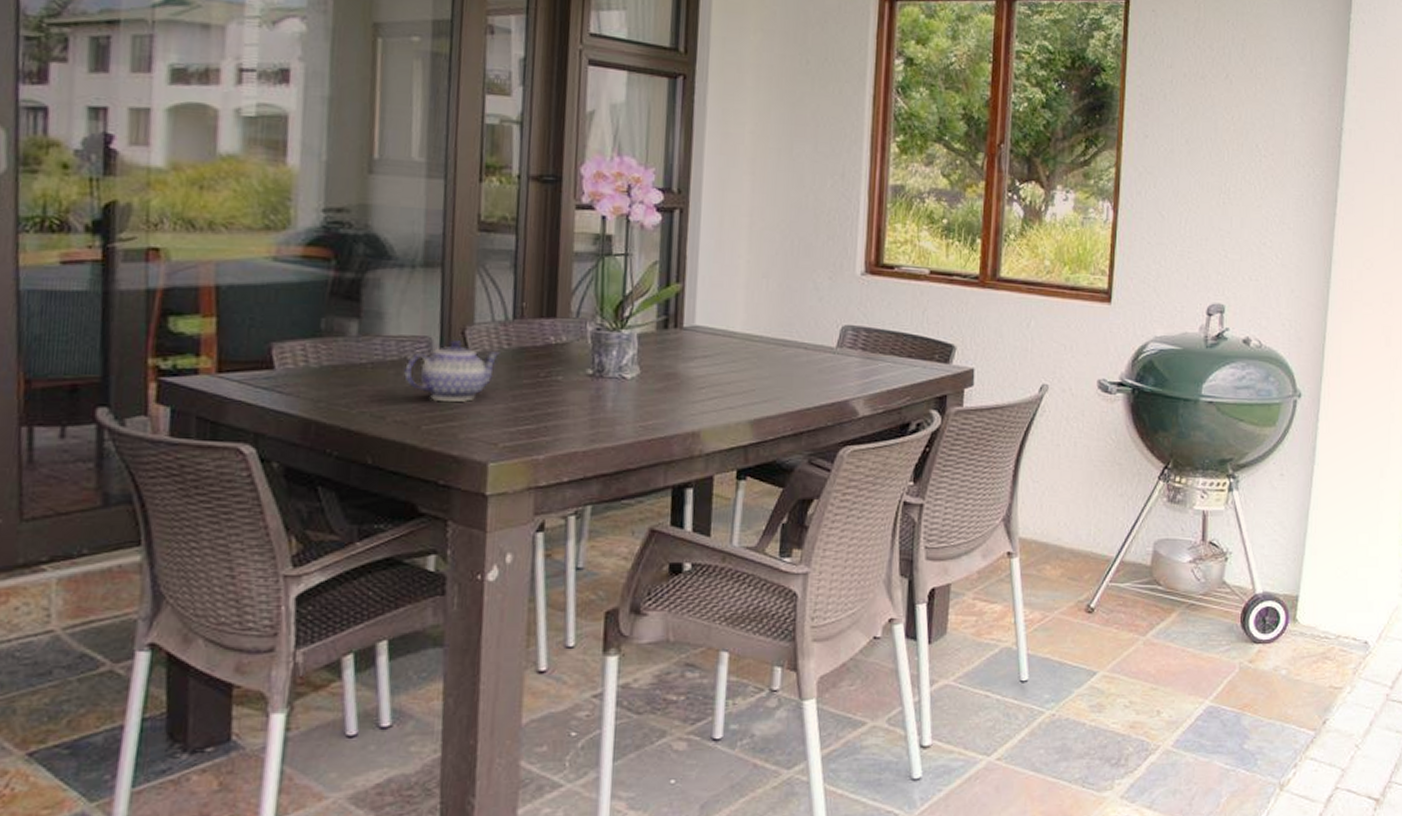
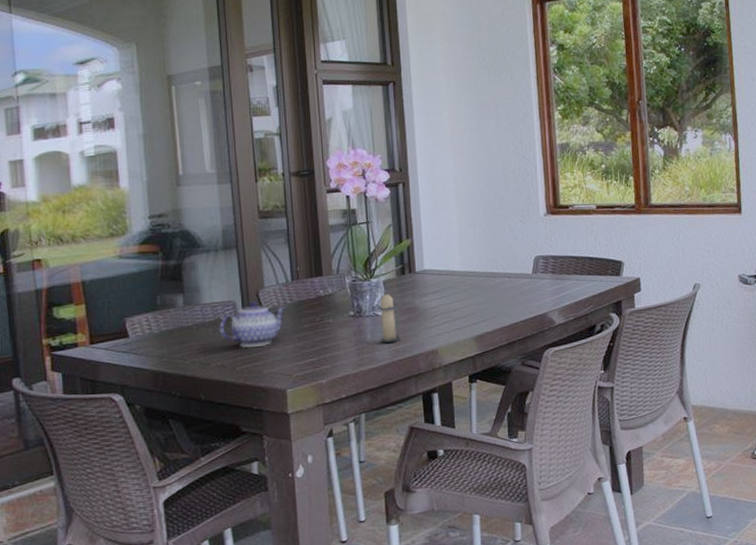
candle: none [624,347,654,416] -> present [377,291,400,343]

